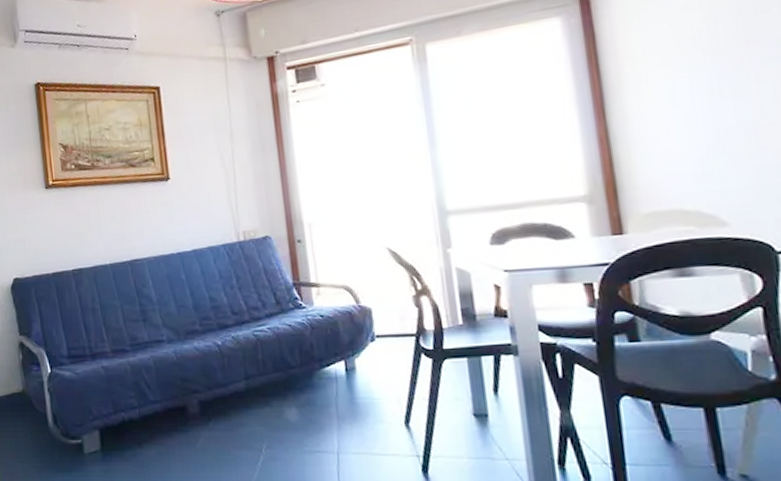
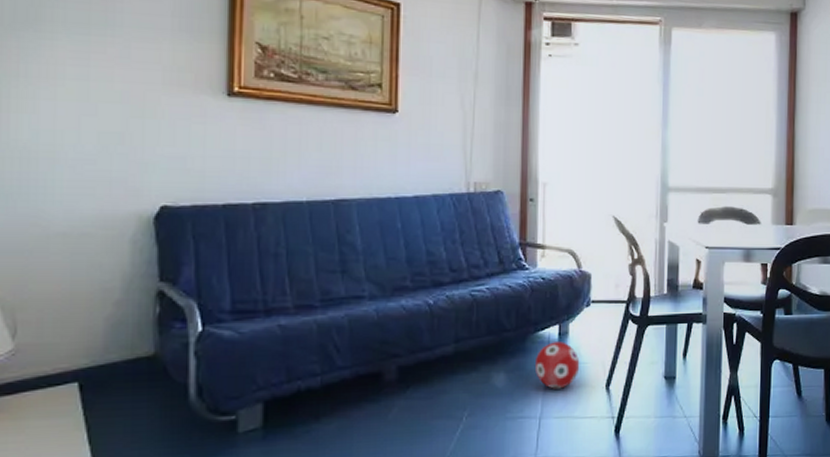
decorative ball: none [324,377,373,425] -> present [534,341,580,389]

